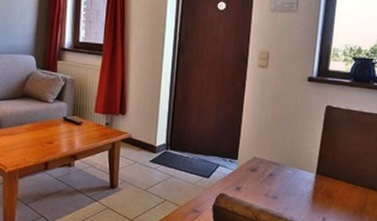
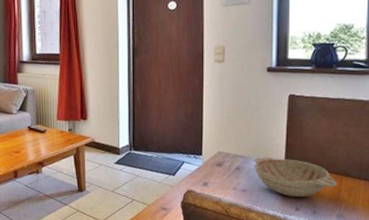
decorative bowl: none [286,165,364,207] -> present [253,157,338,197]

